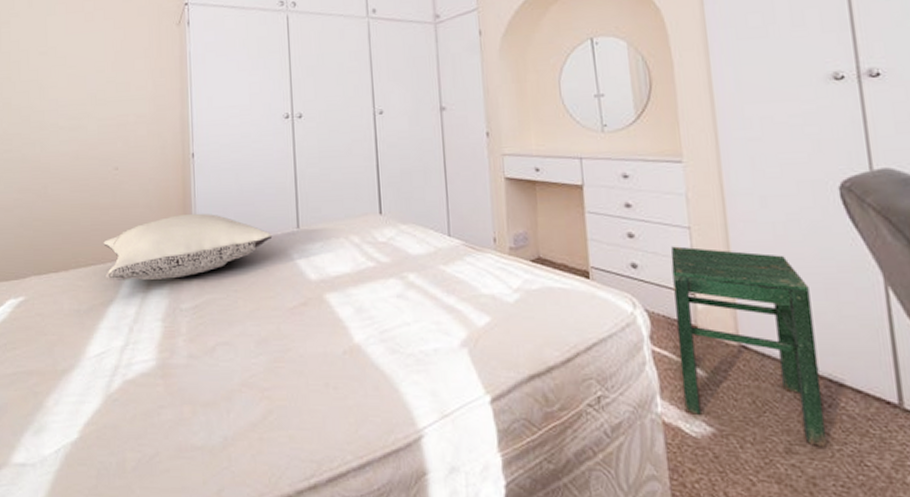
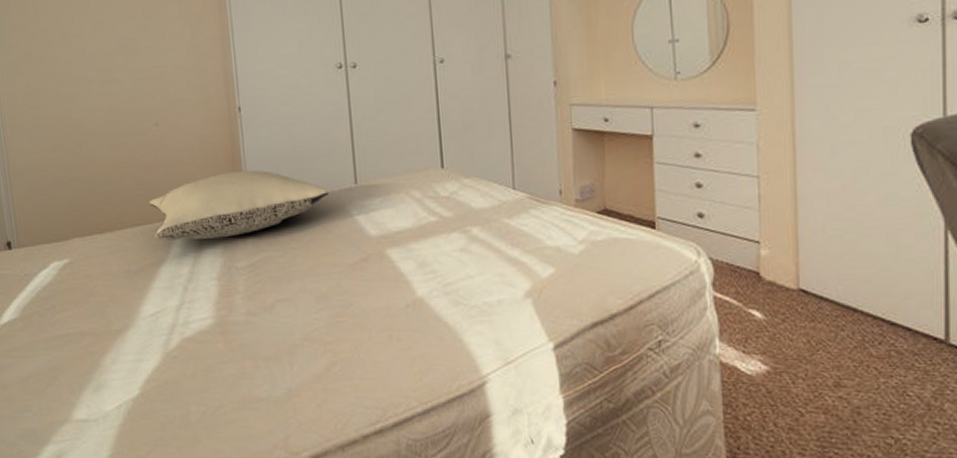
stool: present [670,246,828,448] -> none [738,195,875,381]

